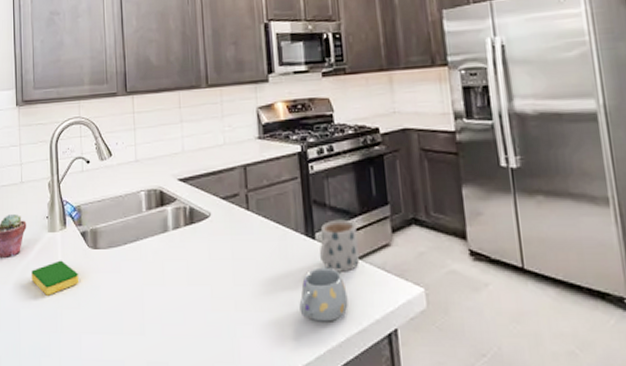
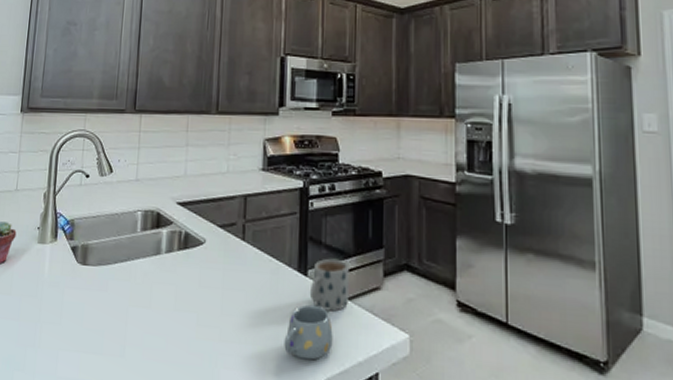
dish sponge: present [31,260,78,296] -> none [14,273,63,309]

